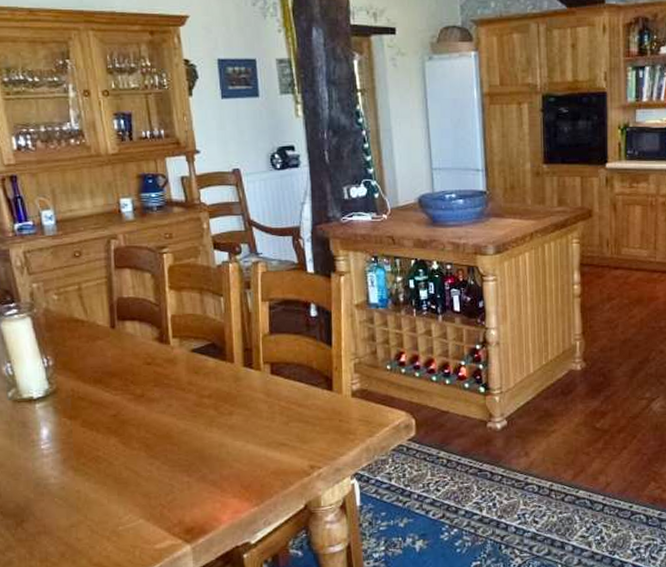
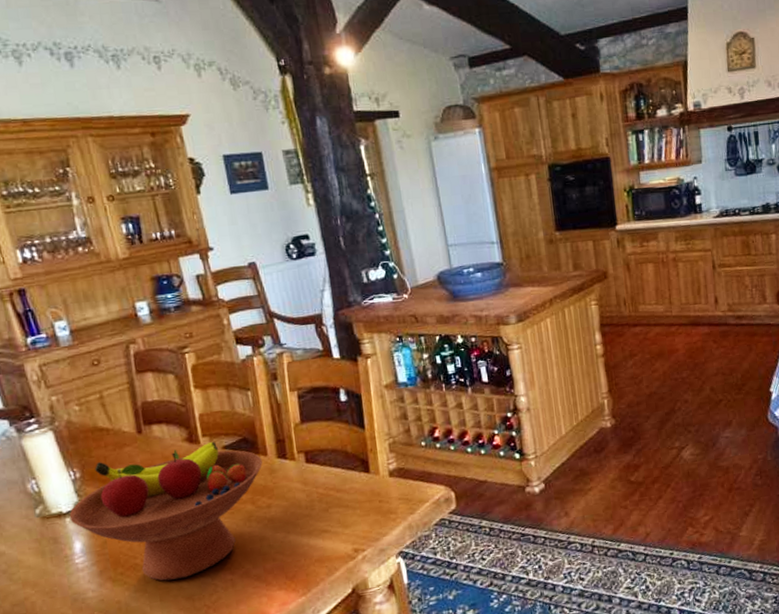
fruit bowl: none [39,344,228,476] -> present [69,442,263,581]

